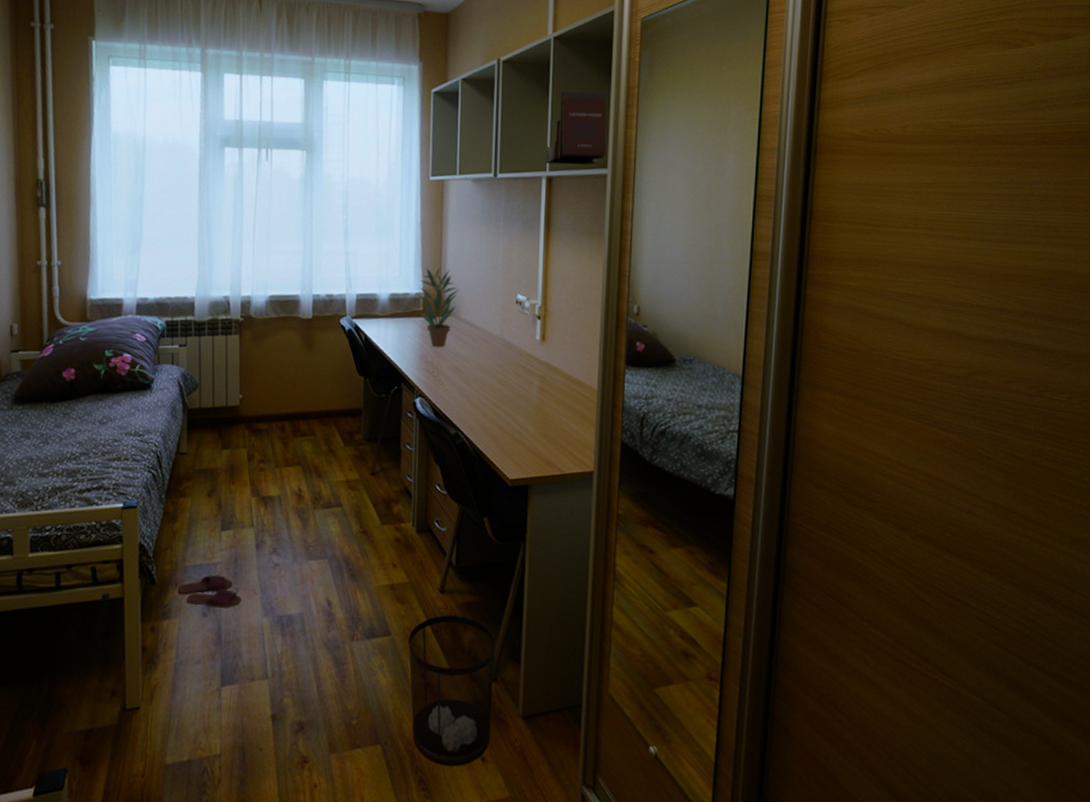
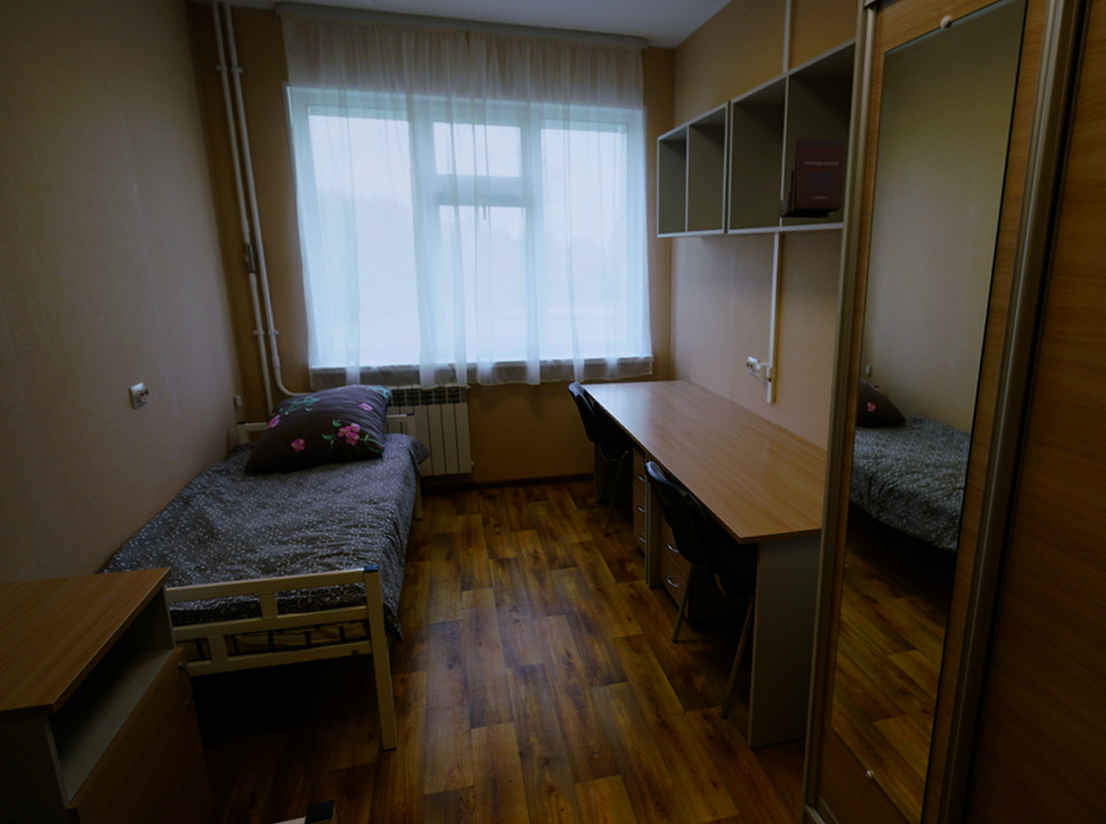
slippers: present [177,574,242,608] -> none [423,631,485,661]
waste bin: present [408,614,497,767] -> none [644,662,727,791]
potted plant: present [417,268,460,348] -> none [646,330,689,412]

